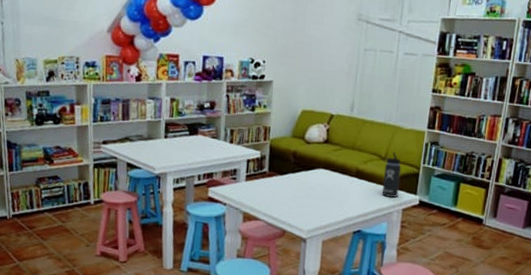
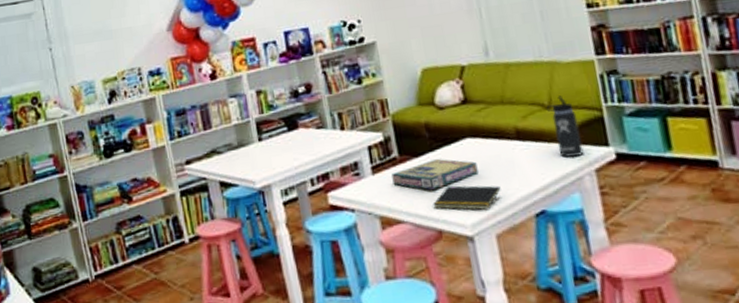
video game box: none [259,179,323,201] -> present [391,158,479,191]
notepad: none [284,200,335,222] -> present [433,185,501,210]

